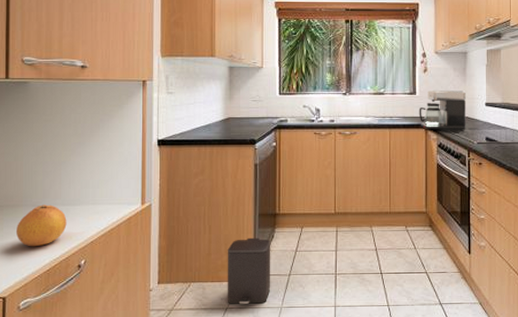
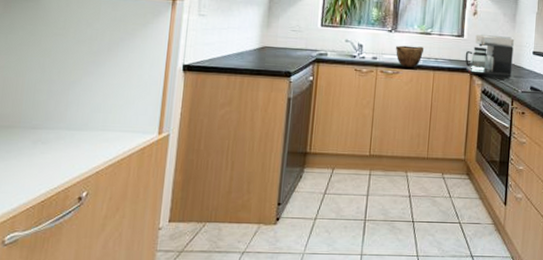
fruit: present [16,204,67,247] -> none [9,127,71,175]
pedal bin: present [227,237,271,304] -> none [244,176,299,249]
bowl: none [350,107,379,128] -> present [395,45,425,69]

